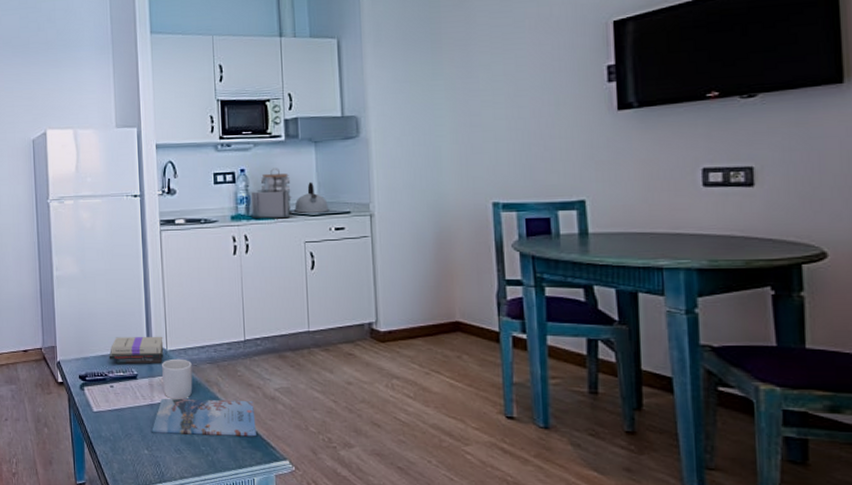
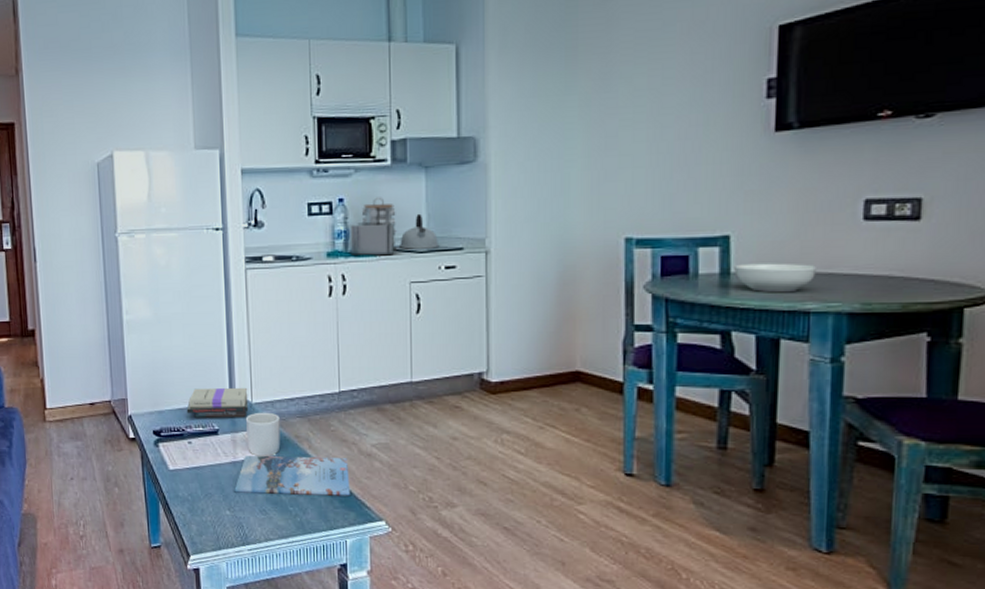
bowl: none [590,224,666,251] -> present [732,263,818,293]

